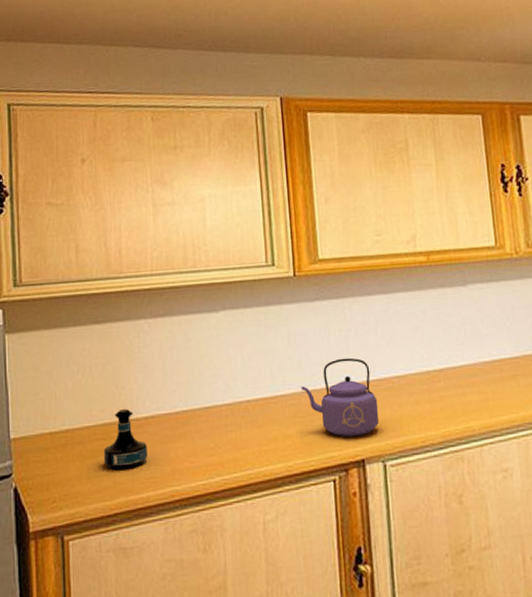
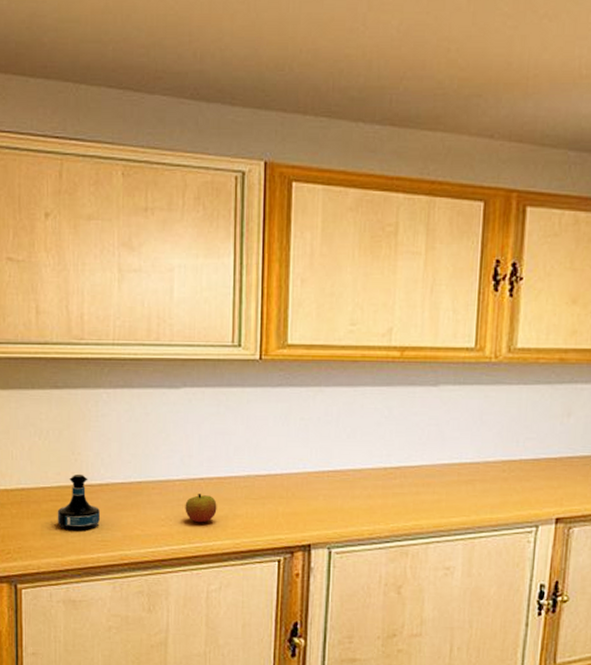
apple: none [233,417,266,448] -> present [185,494,217,523]
kettle: present [301,357,380,437] -> none [255,446,331,523]

